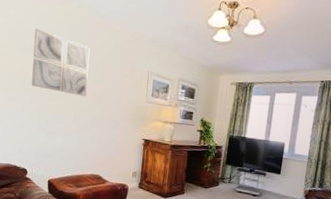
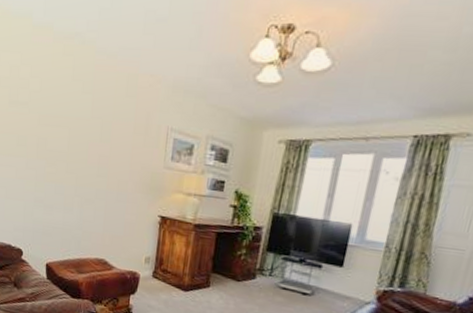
wall art: present [32,28,90,96] -> none [27,75,95,161]

